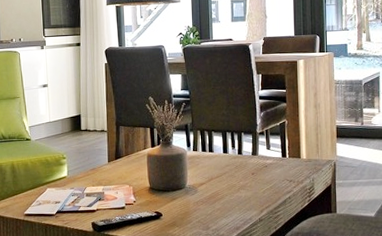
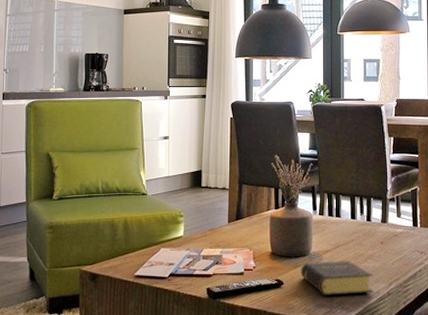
book: none [178,192,246,224] -> present [301,261,373,295]

